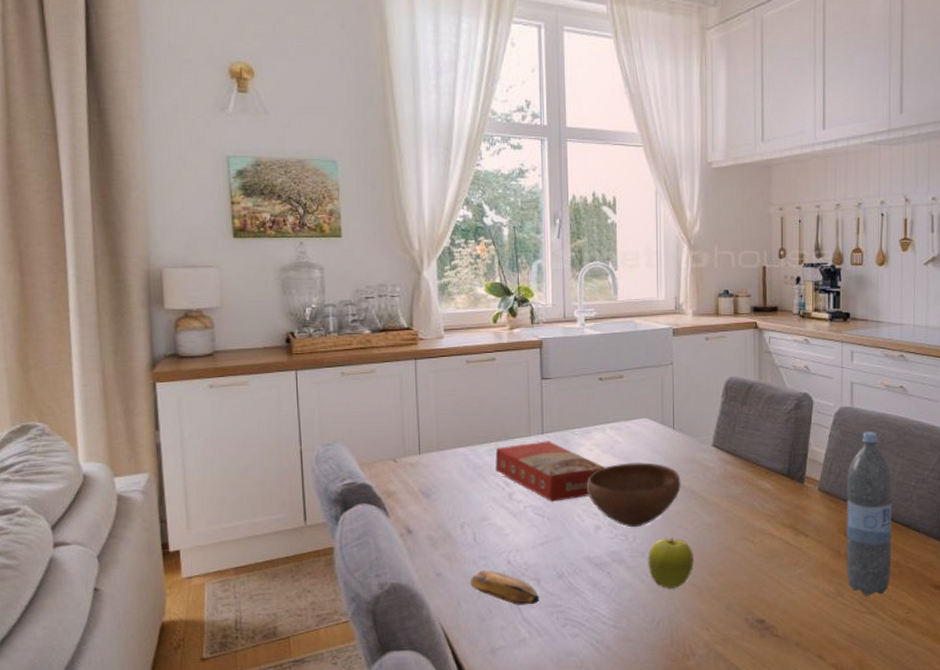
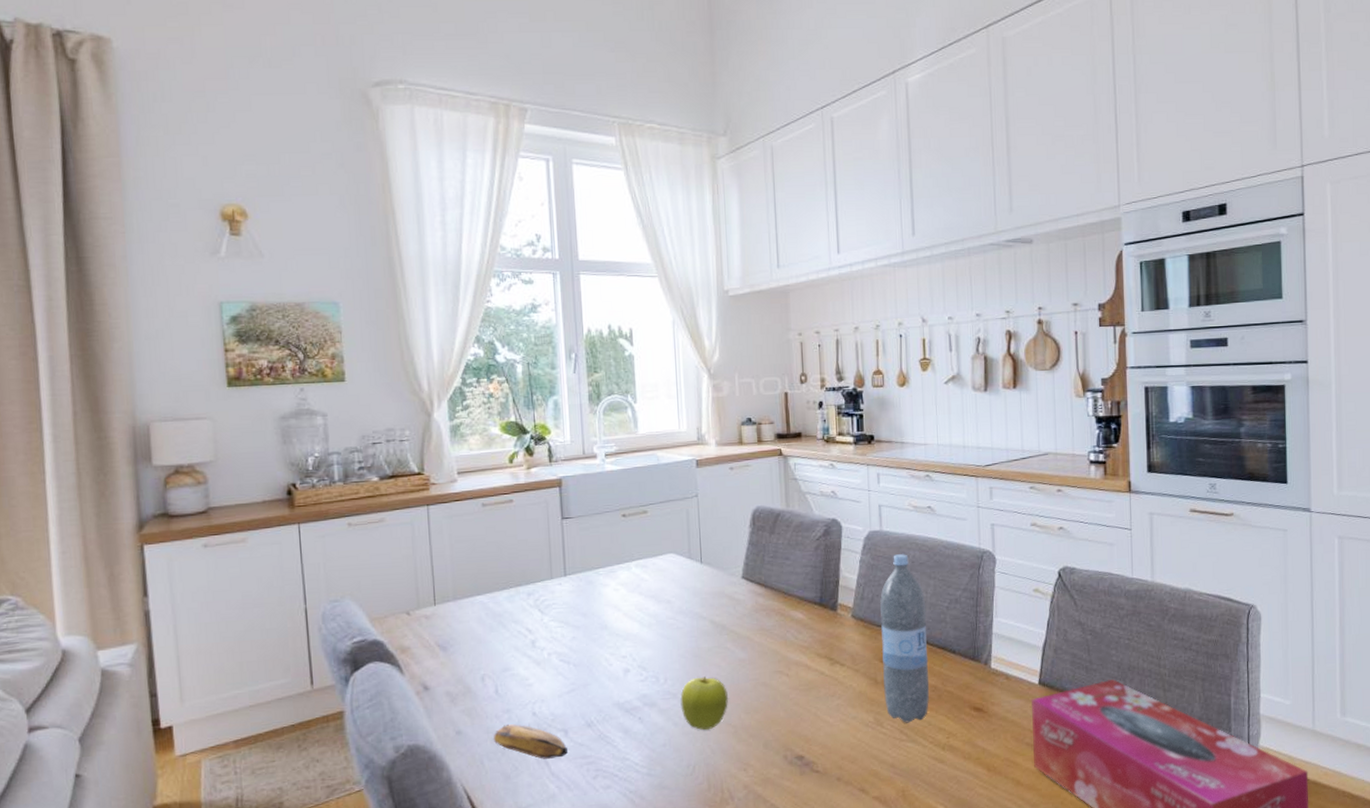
macaroni box: present [495,441,605,502] -> none [516,583,632,647]
bowl: present [586,462,682,528] -> none [613,599,713,669]

